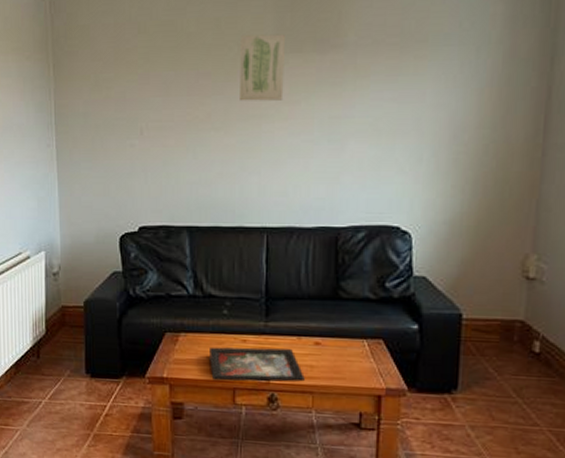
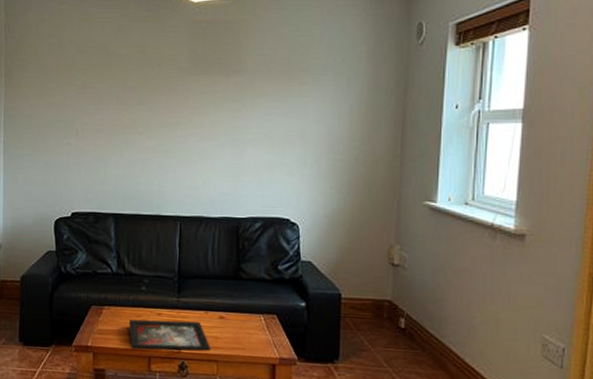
wall art: present [240,33,285,101] -> none [160,59,197,112]

